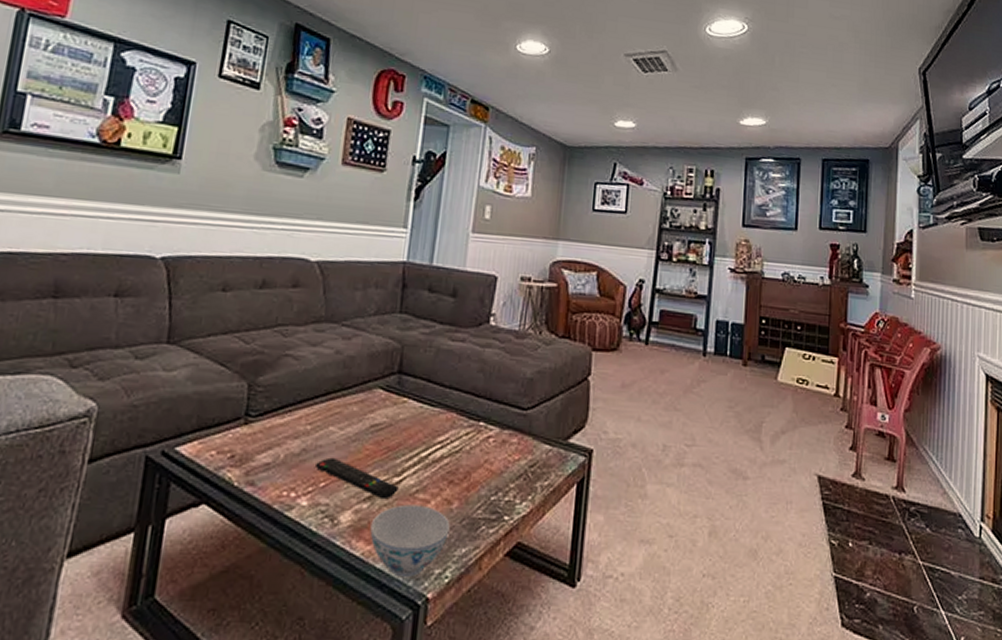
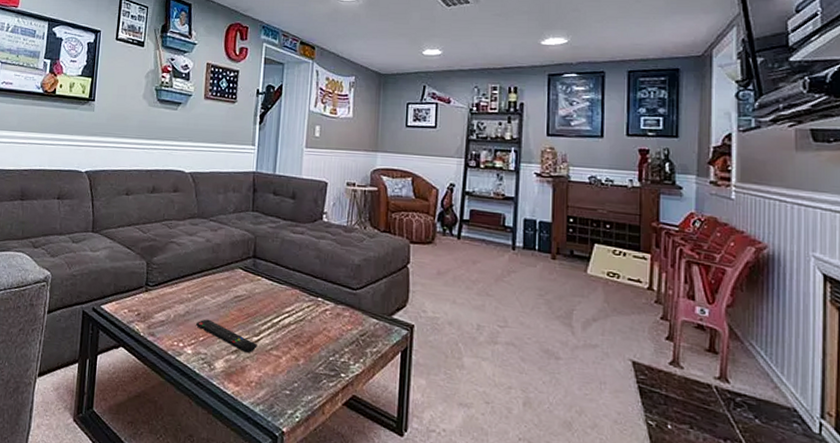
bowl: present [370,504,450,578] -> none [237,358,298,415]

